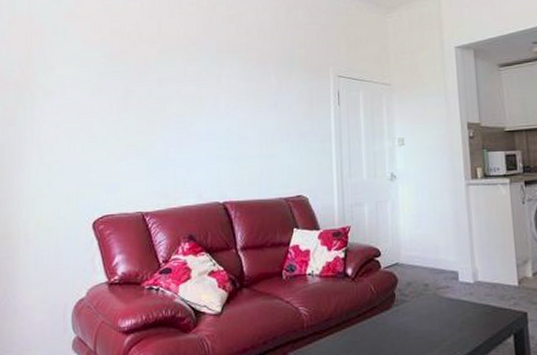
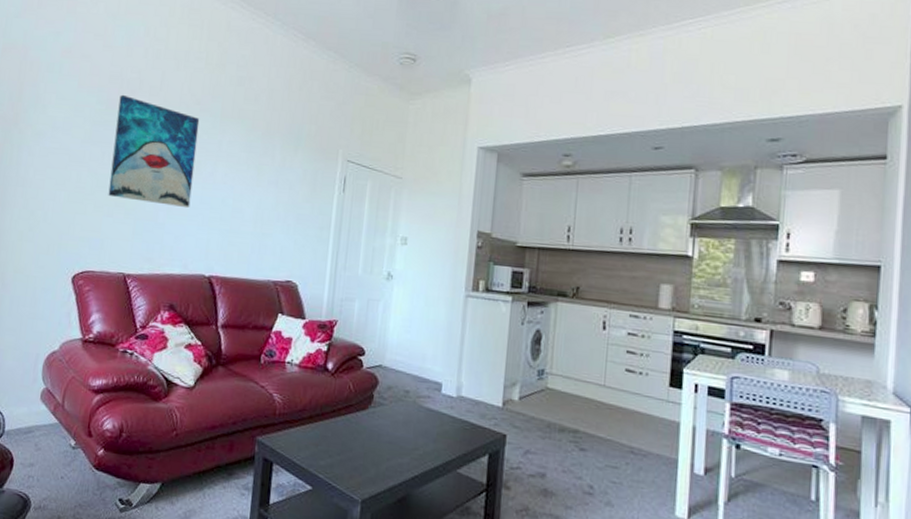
wall art: none [119,46,198,142] -> present [108,94,200,209]

